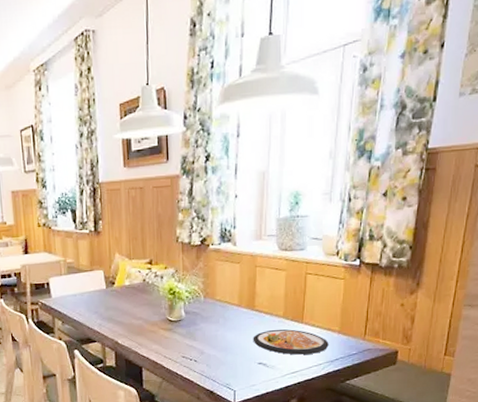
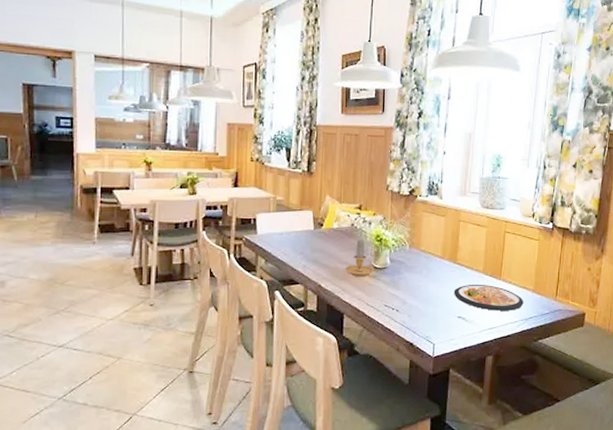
candle: none [139,294,171,331] -> present [344,239,376,277]

